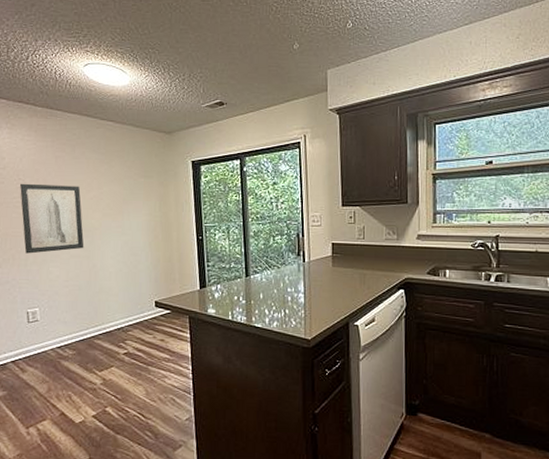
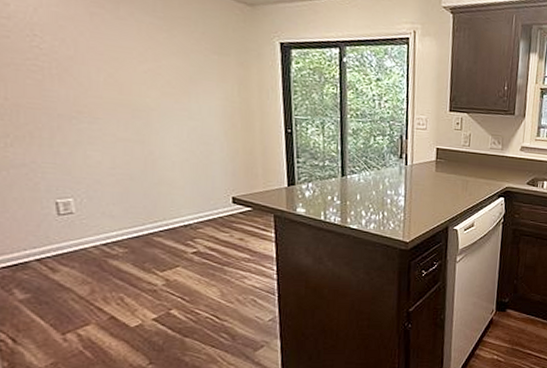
wall art: present [20,183,84,254] -> none [36,41,137,133]

